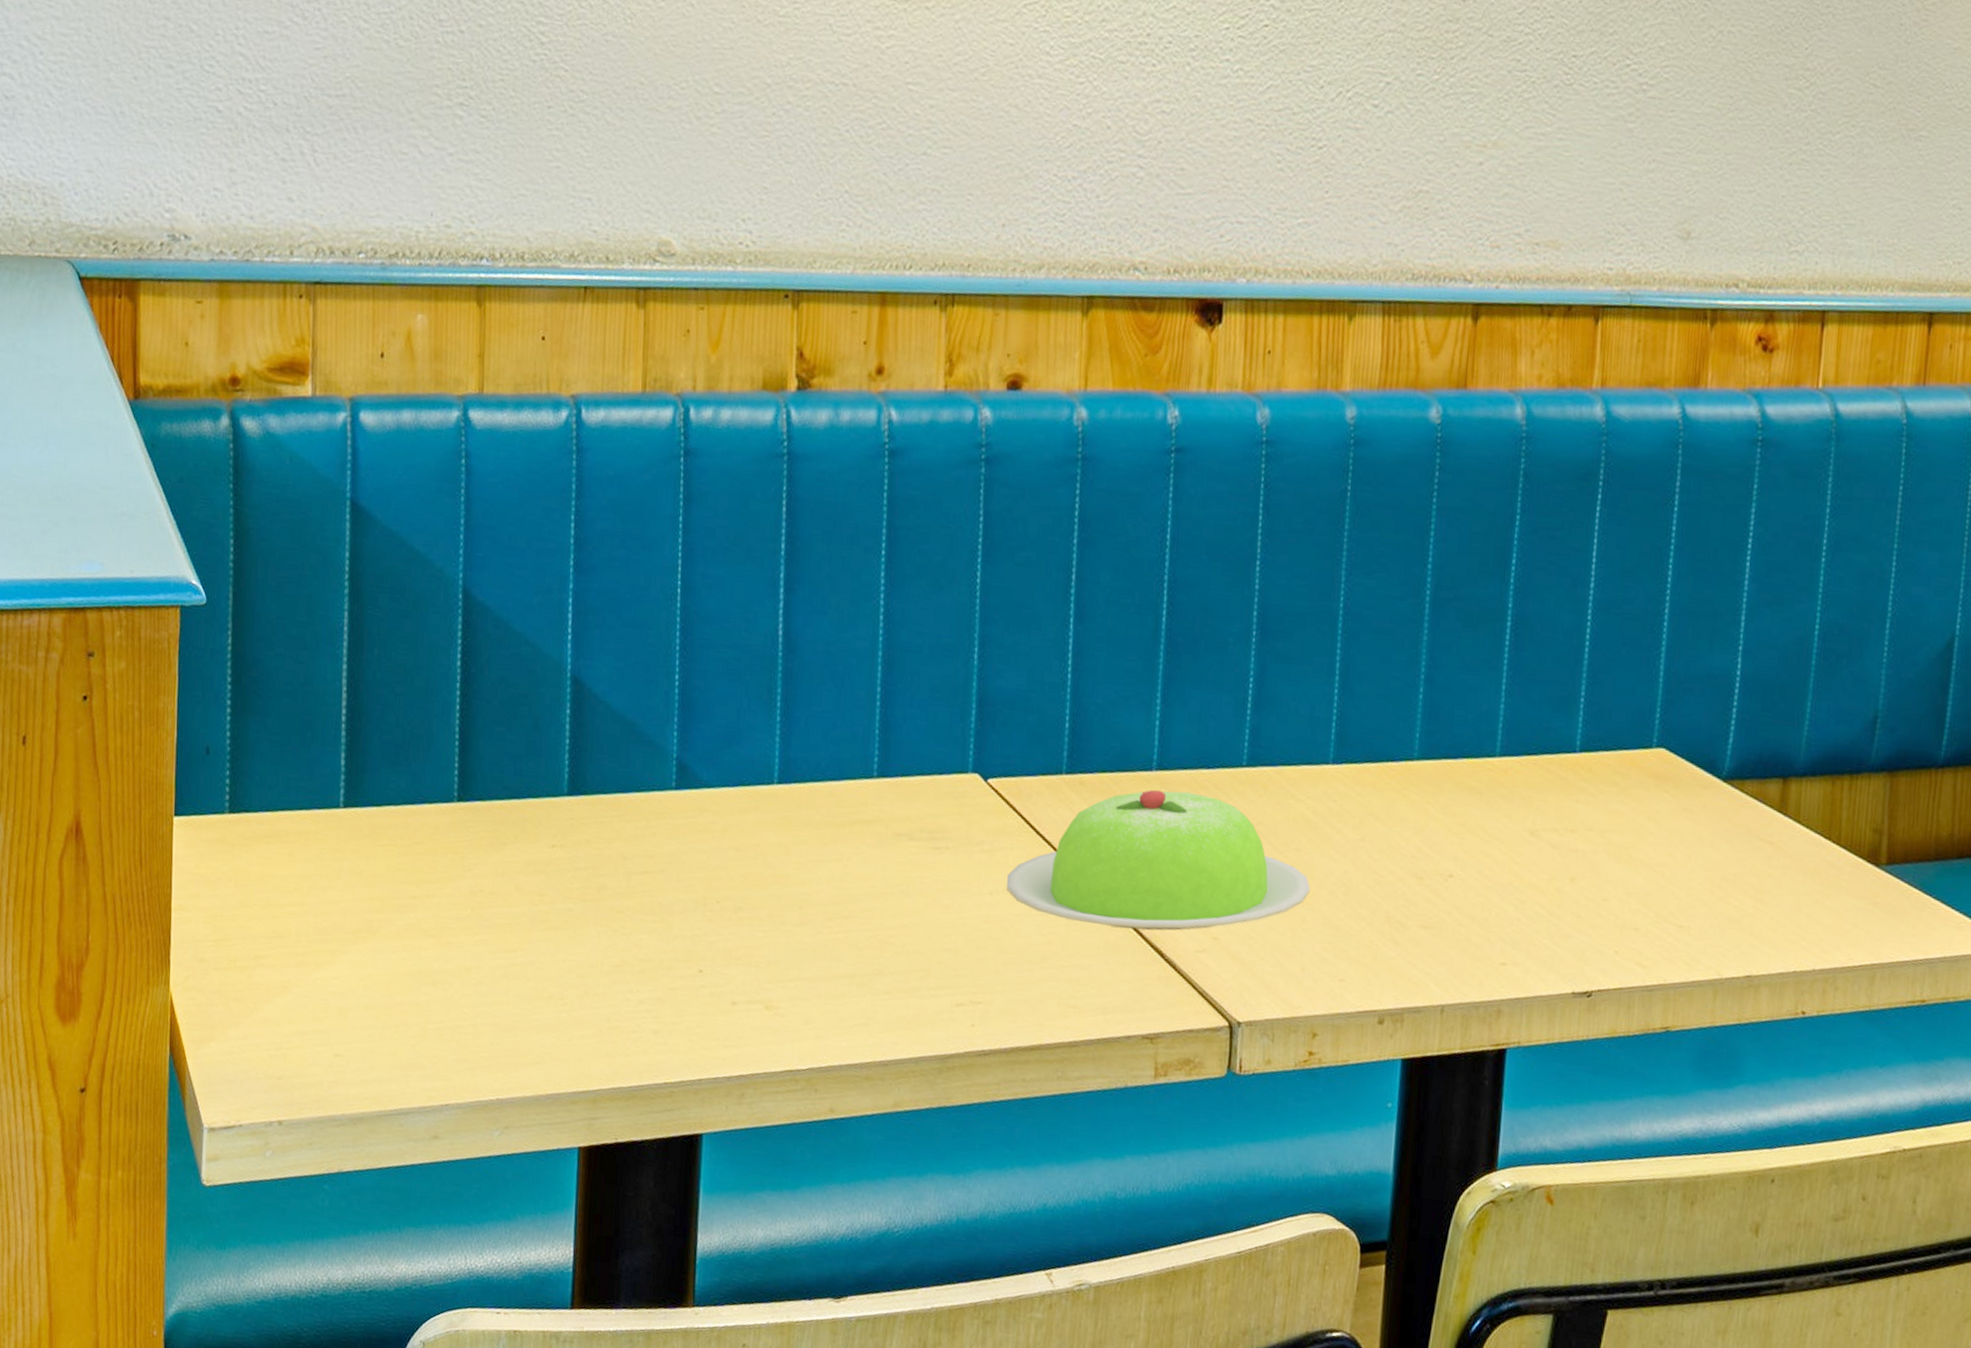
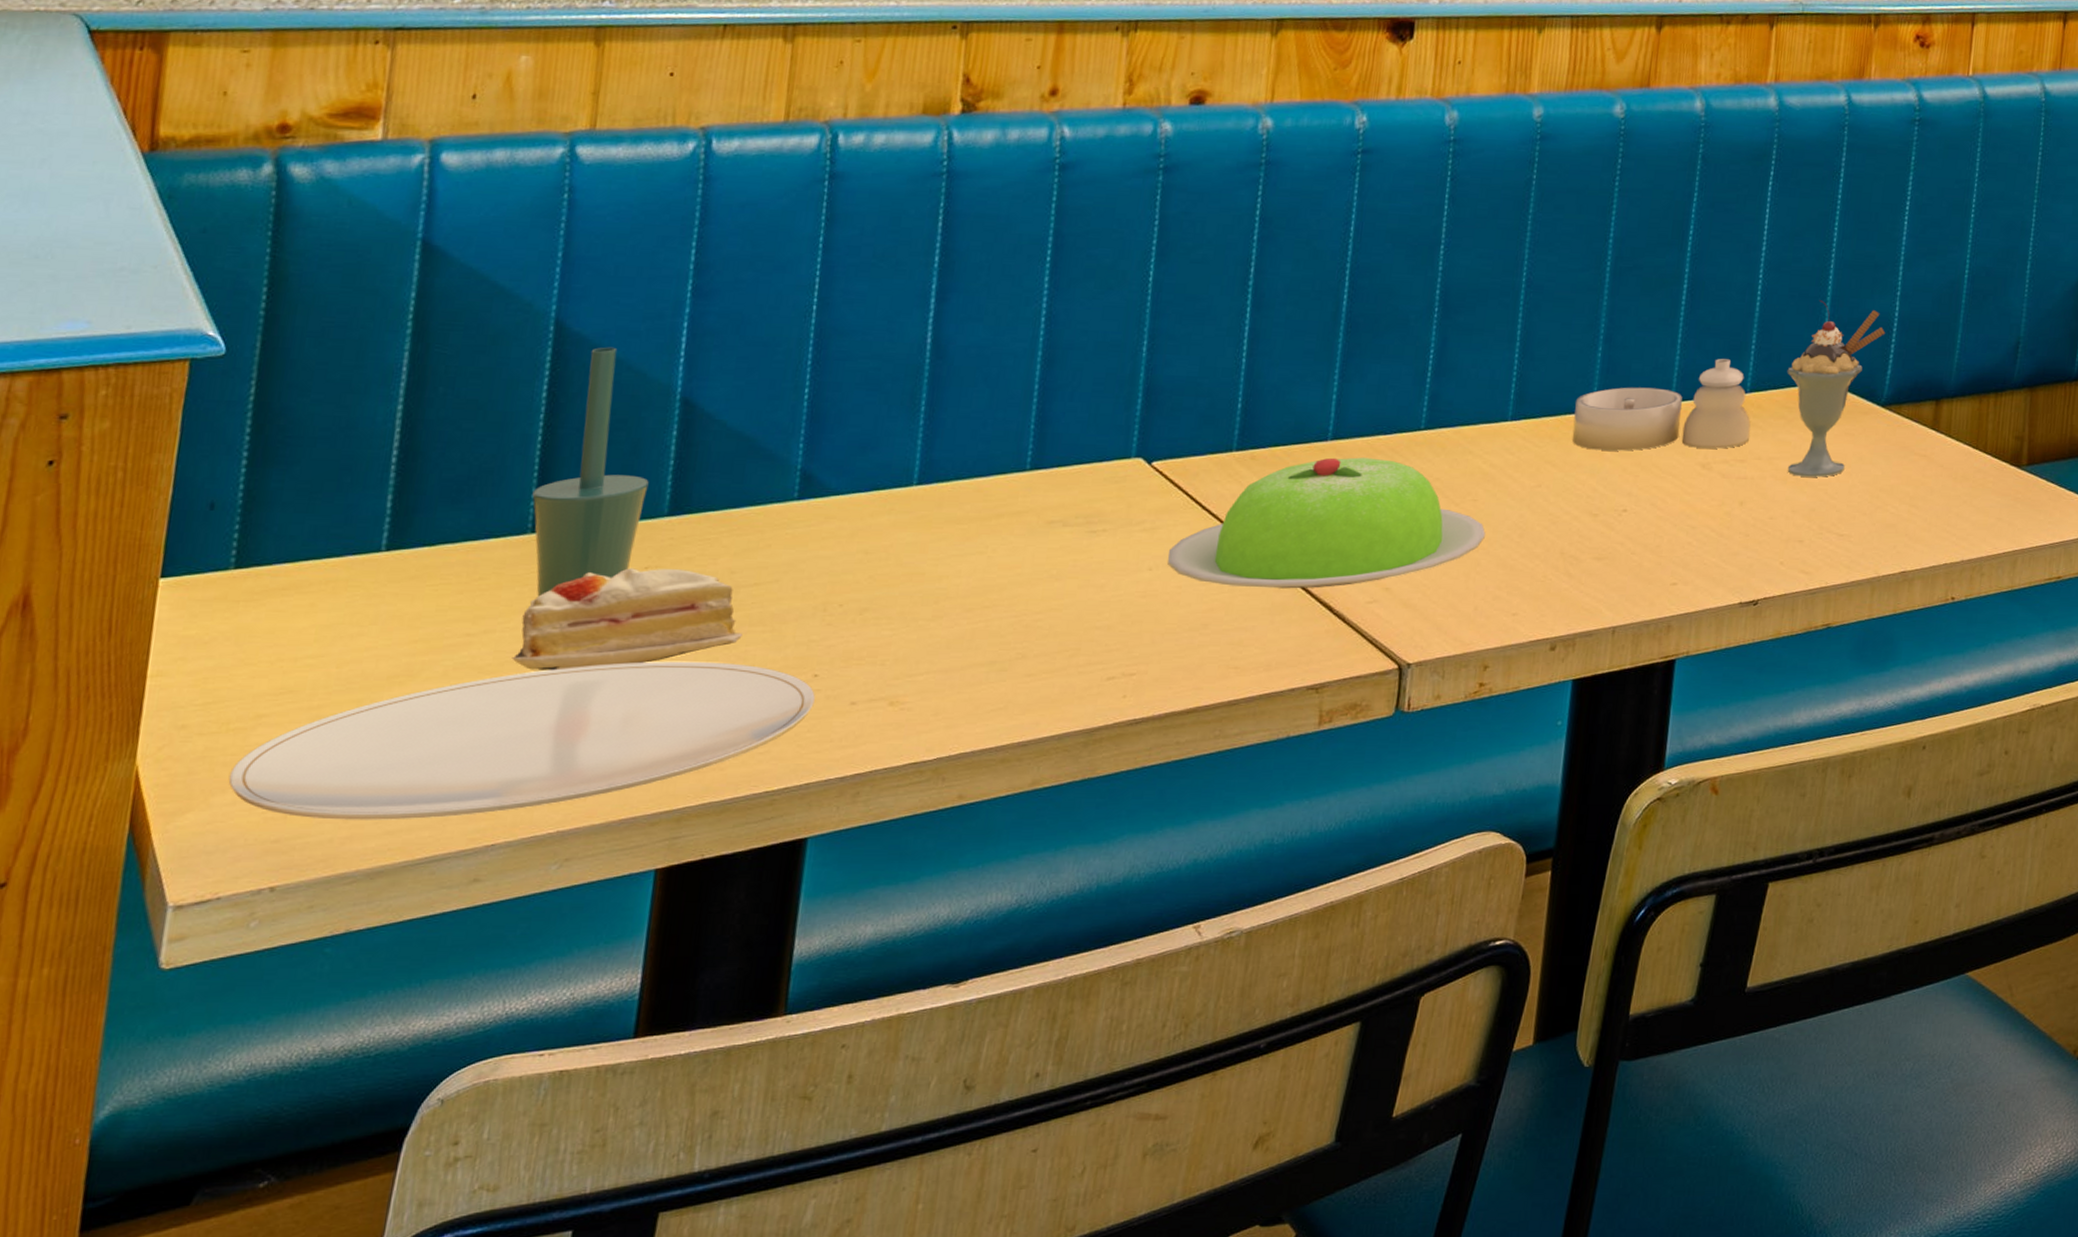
plate: none [239,938,701,1074] -> present [228,661,815,820]
pastry: none [450,845,637,942] -> present [511,568,743,671]
beverage cup: none [455,618,550,866] -> present [532,347,649,597]
sugar bowl: none [1394,711,1581,815] -> present [1571,359,1751,451]
icecream: none [1619,650,1727,858] -> present [1787,300,1886,477]

